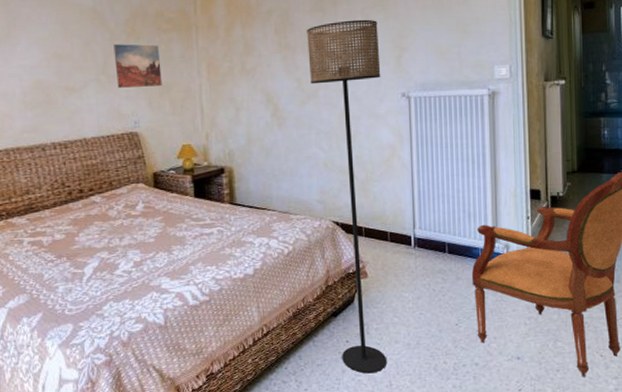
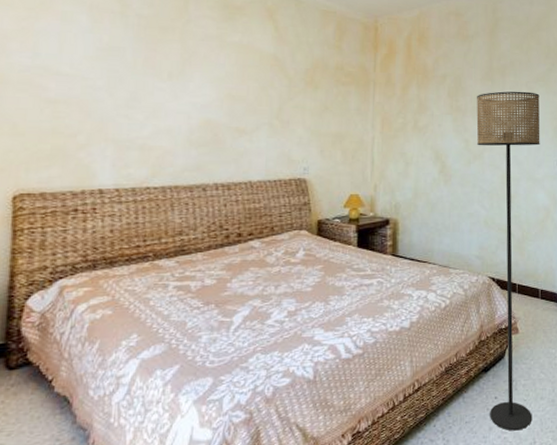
wall art: present [113,44,162,88] -> none [290,91,337,135]

